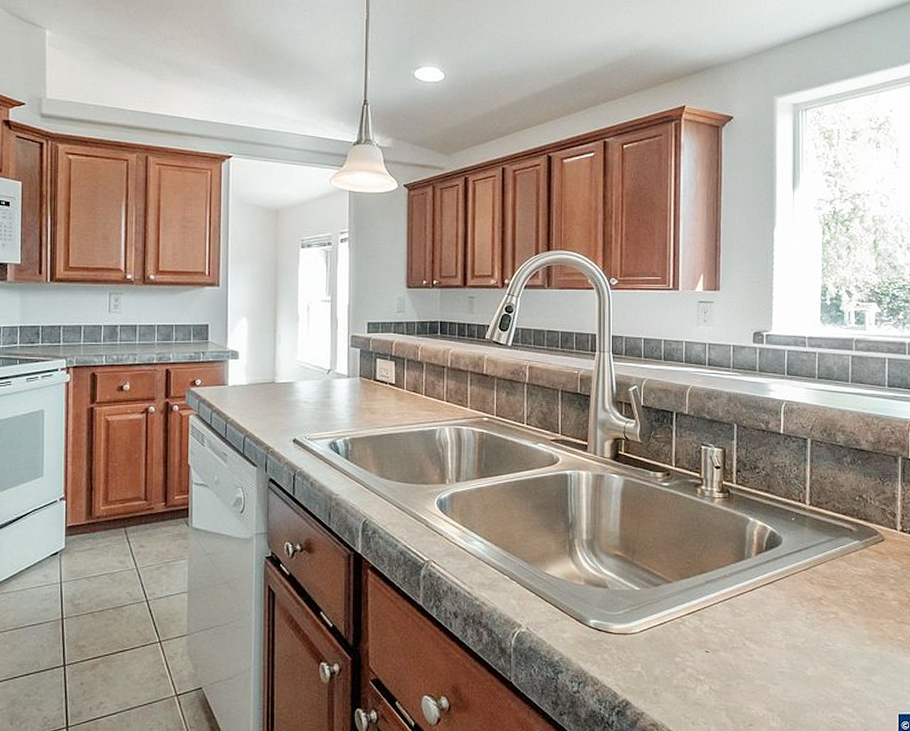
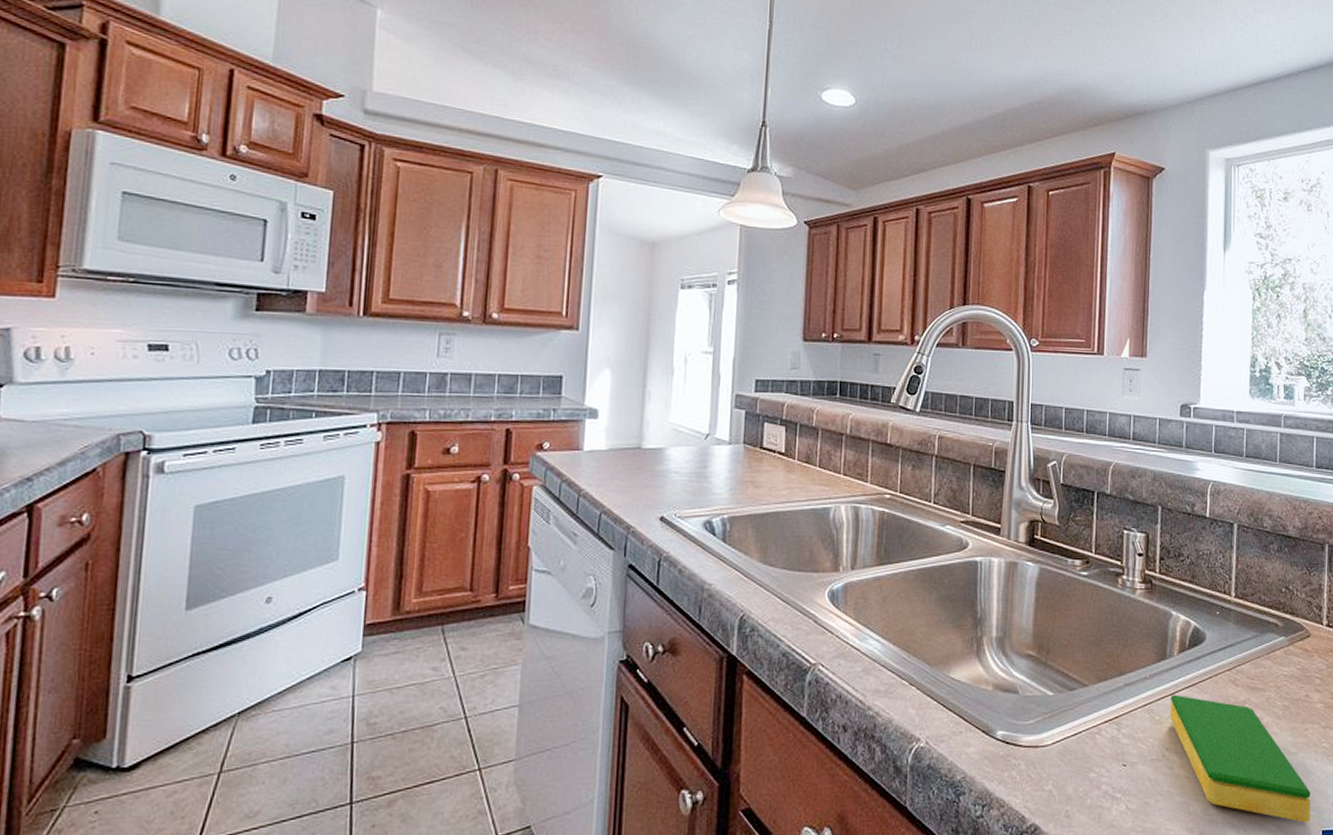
dish sponge: none [749,591,887,707] -> present [1170,694,1311,823]

